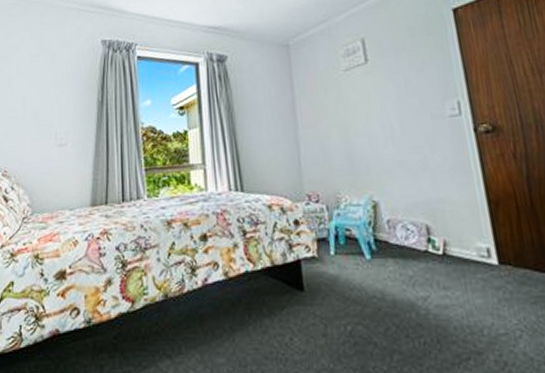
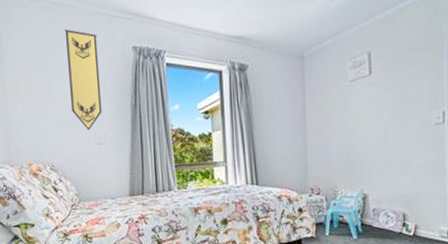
pennant: none [31,24,65,131] -> present [64,28,102,131]

